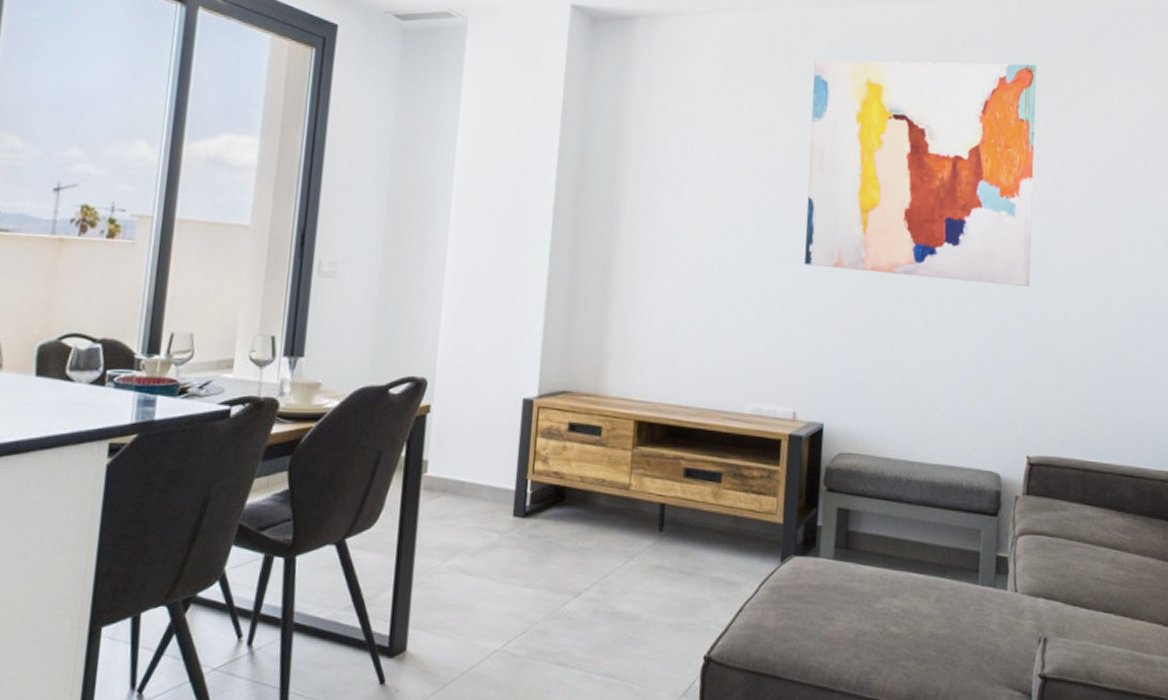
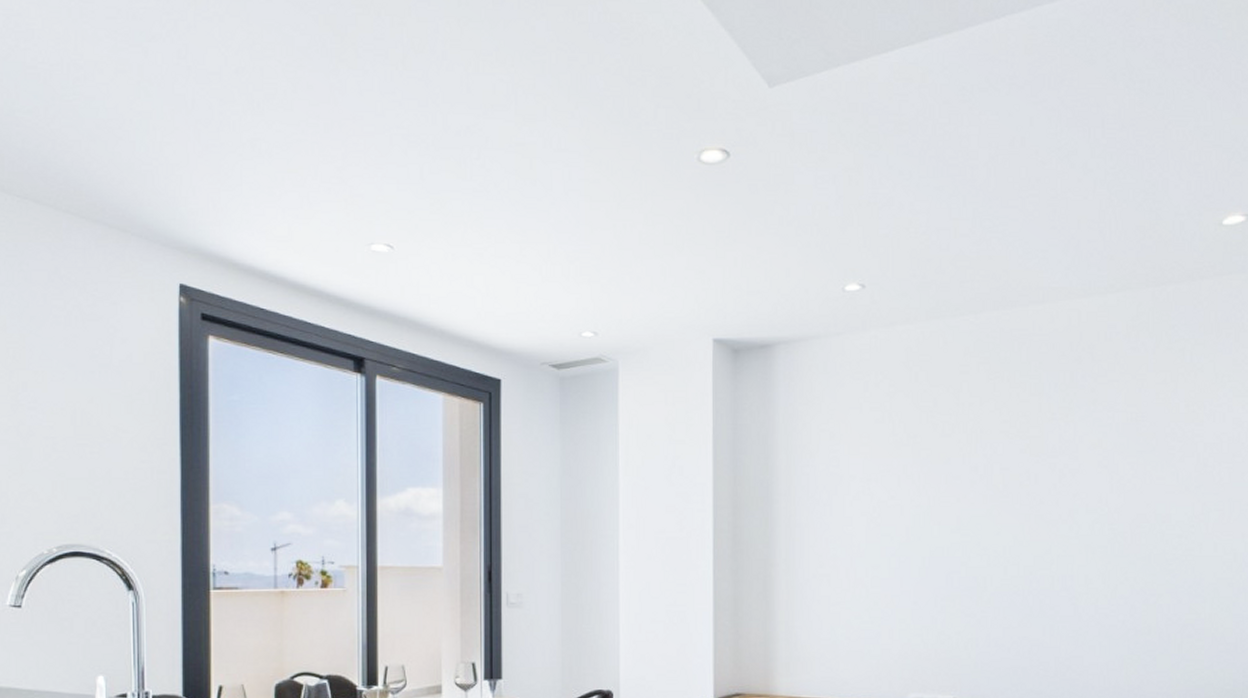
wall art: present [805,60,1036,288] -> none [951,351,1178,567]

